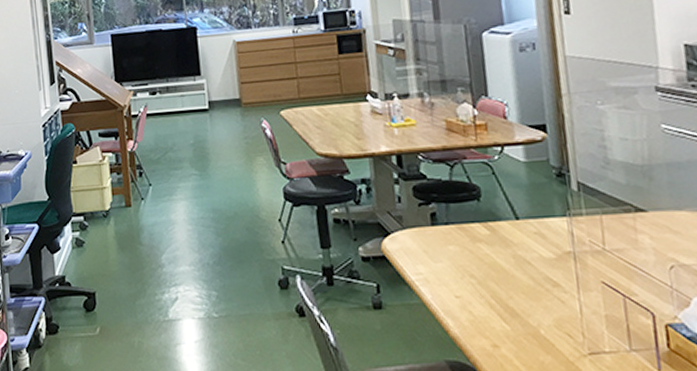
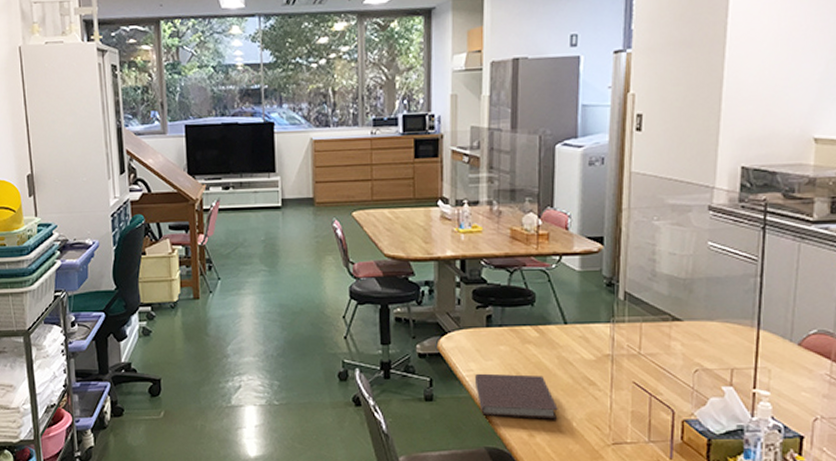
notebook: none [425,276,523,328] -> present [475,373,558,420]

